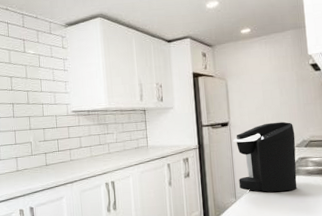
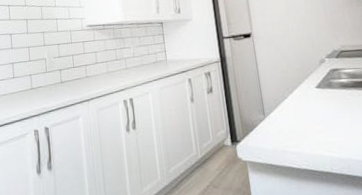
coffee maker: present [232,121,297,192] -> none [256,31,331,108]

